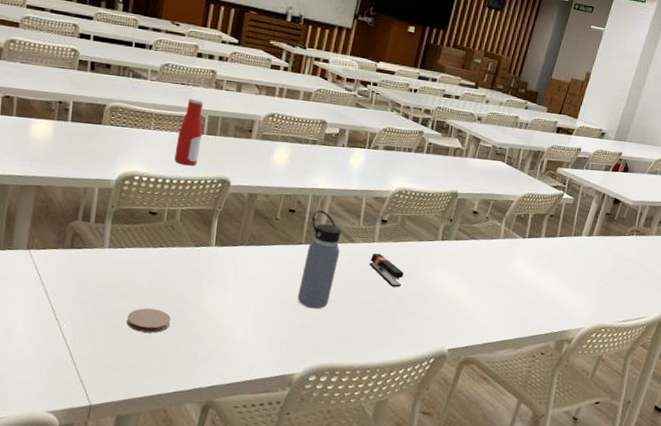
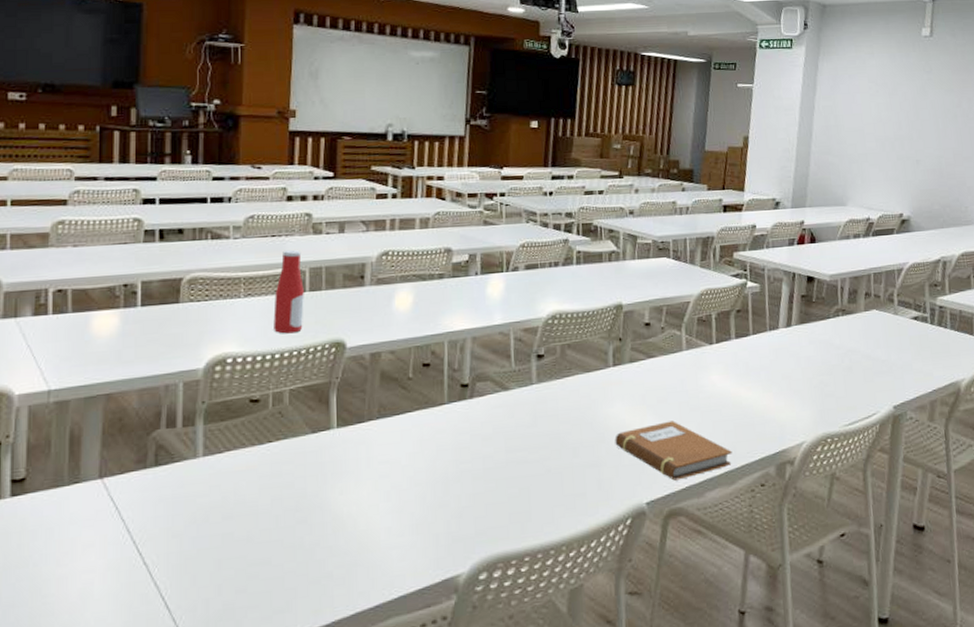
coaster: present [126,308,171,333] -> none [236,524,293,559]
water bottle: present [297,210,341,309] -> none [448,357,493,485]
stapler: present [369,253,404,287] -> none [531,397,575,436]
notebook: none [432,291,524,337] -> present [615,420,732,481]

